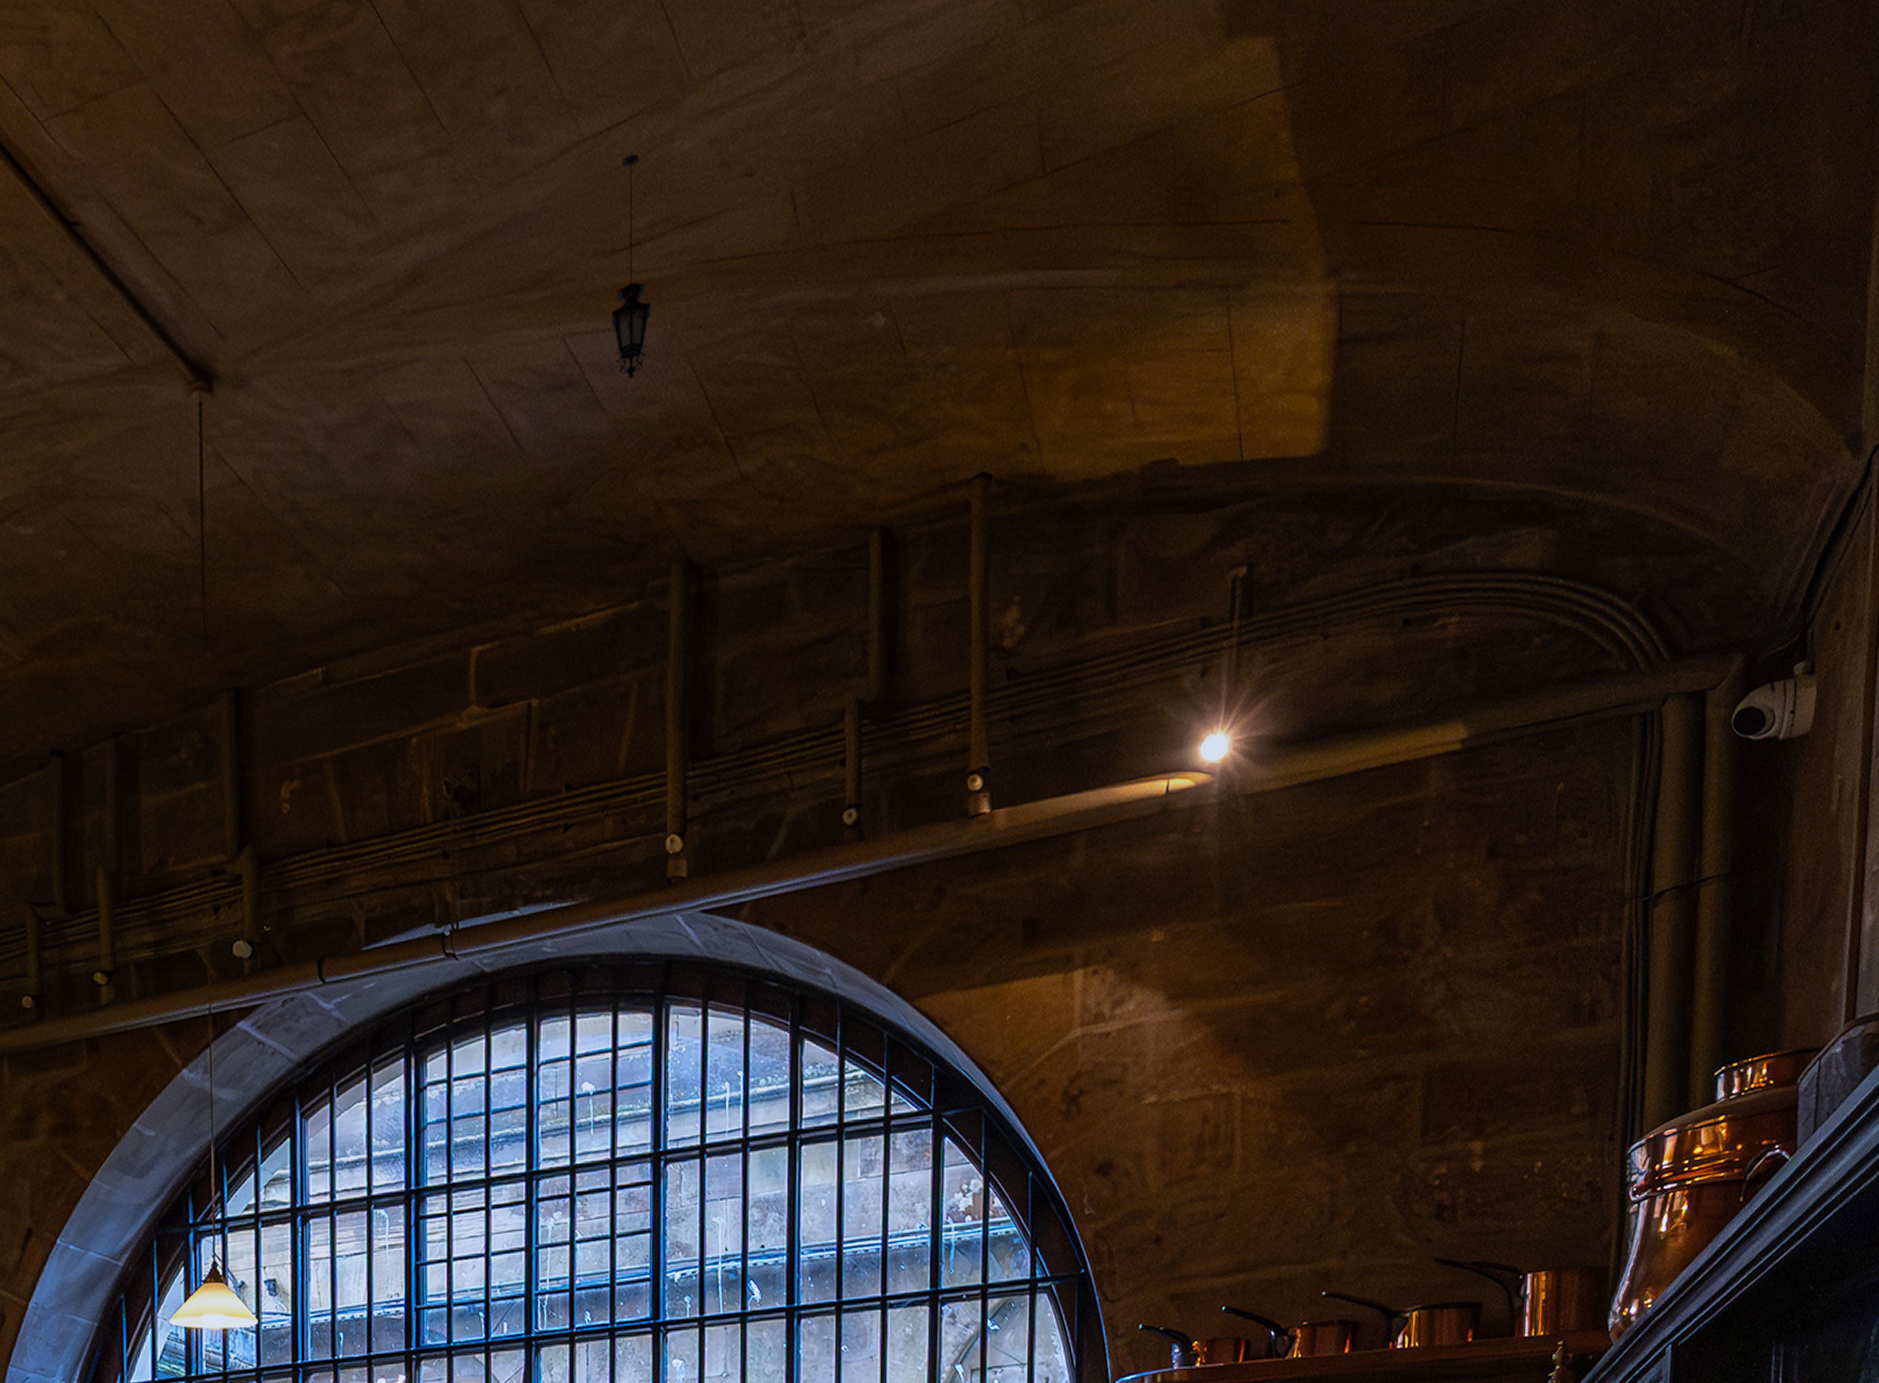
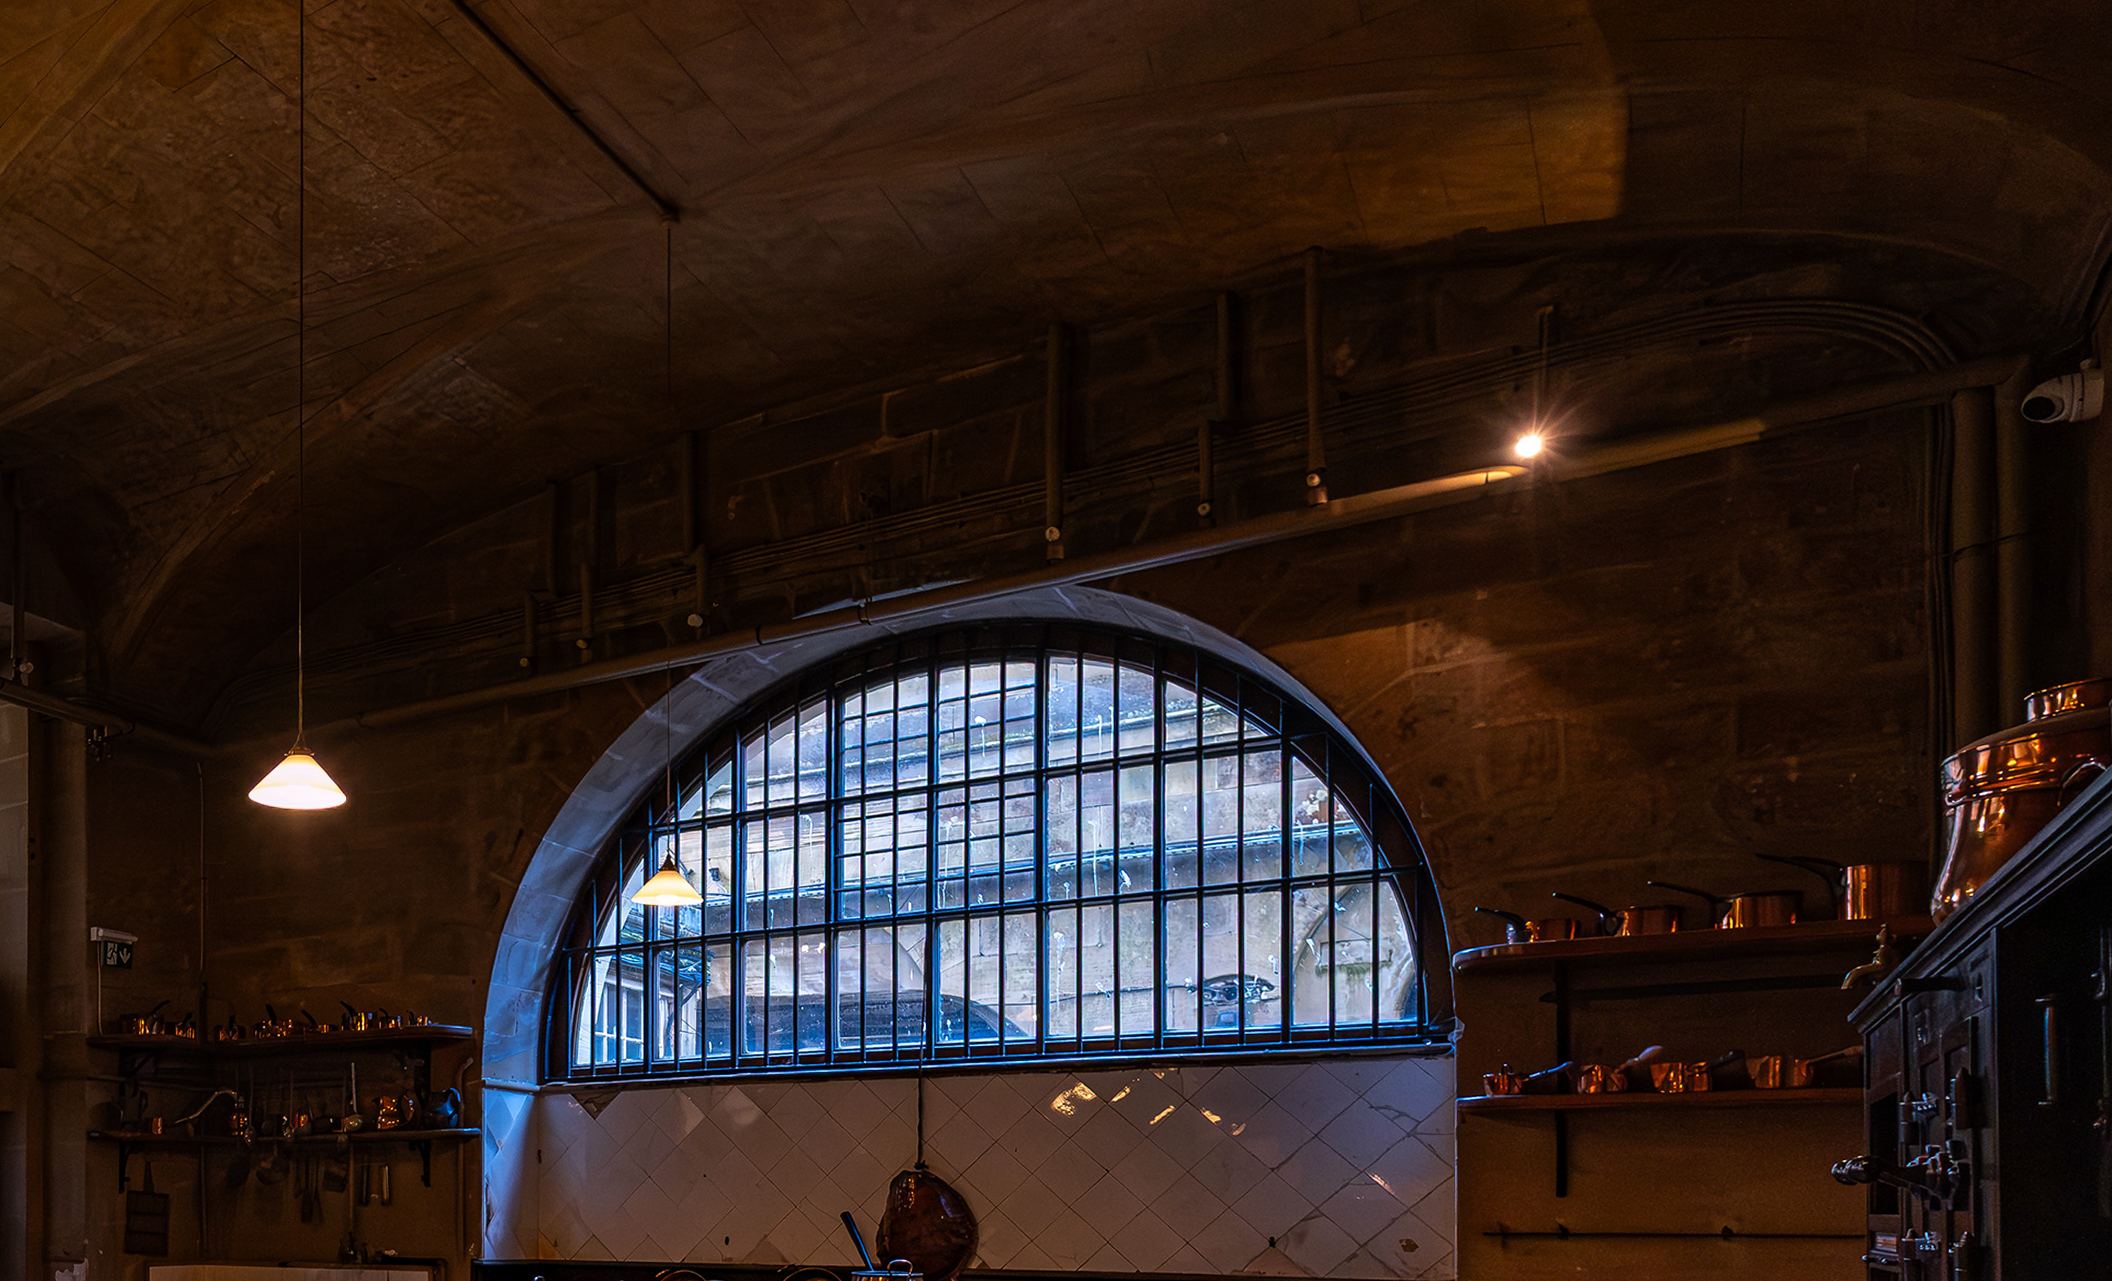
hanging lantern: present [611,154,652,379] -> none [998,33,1032,193]

